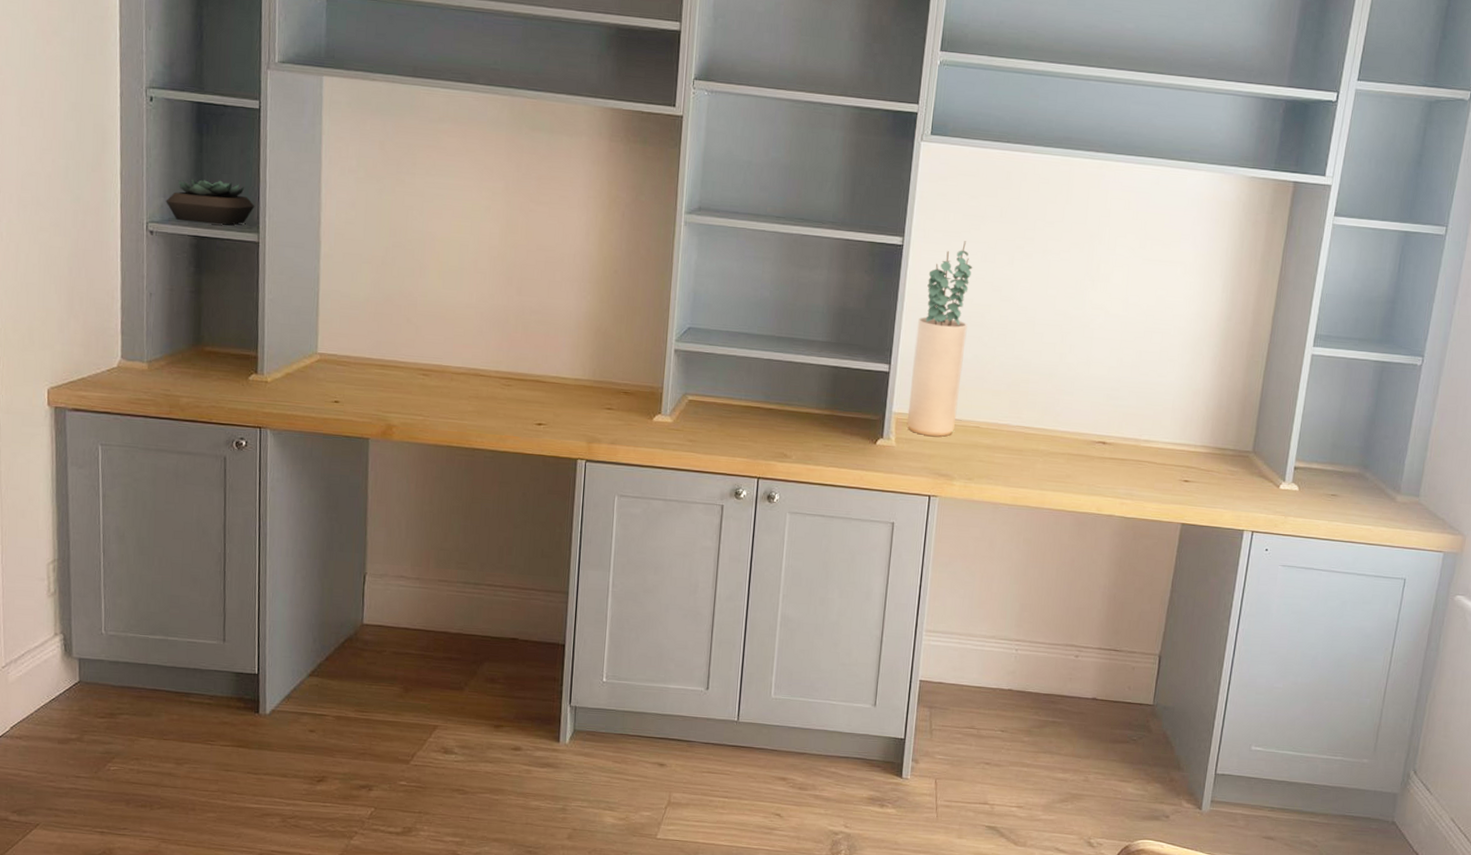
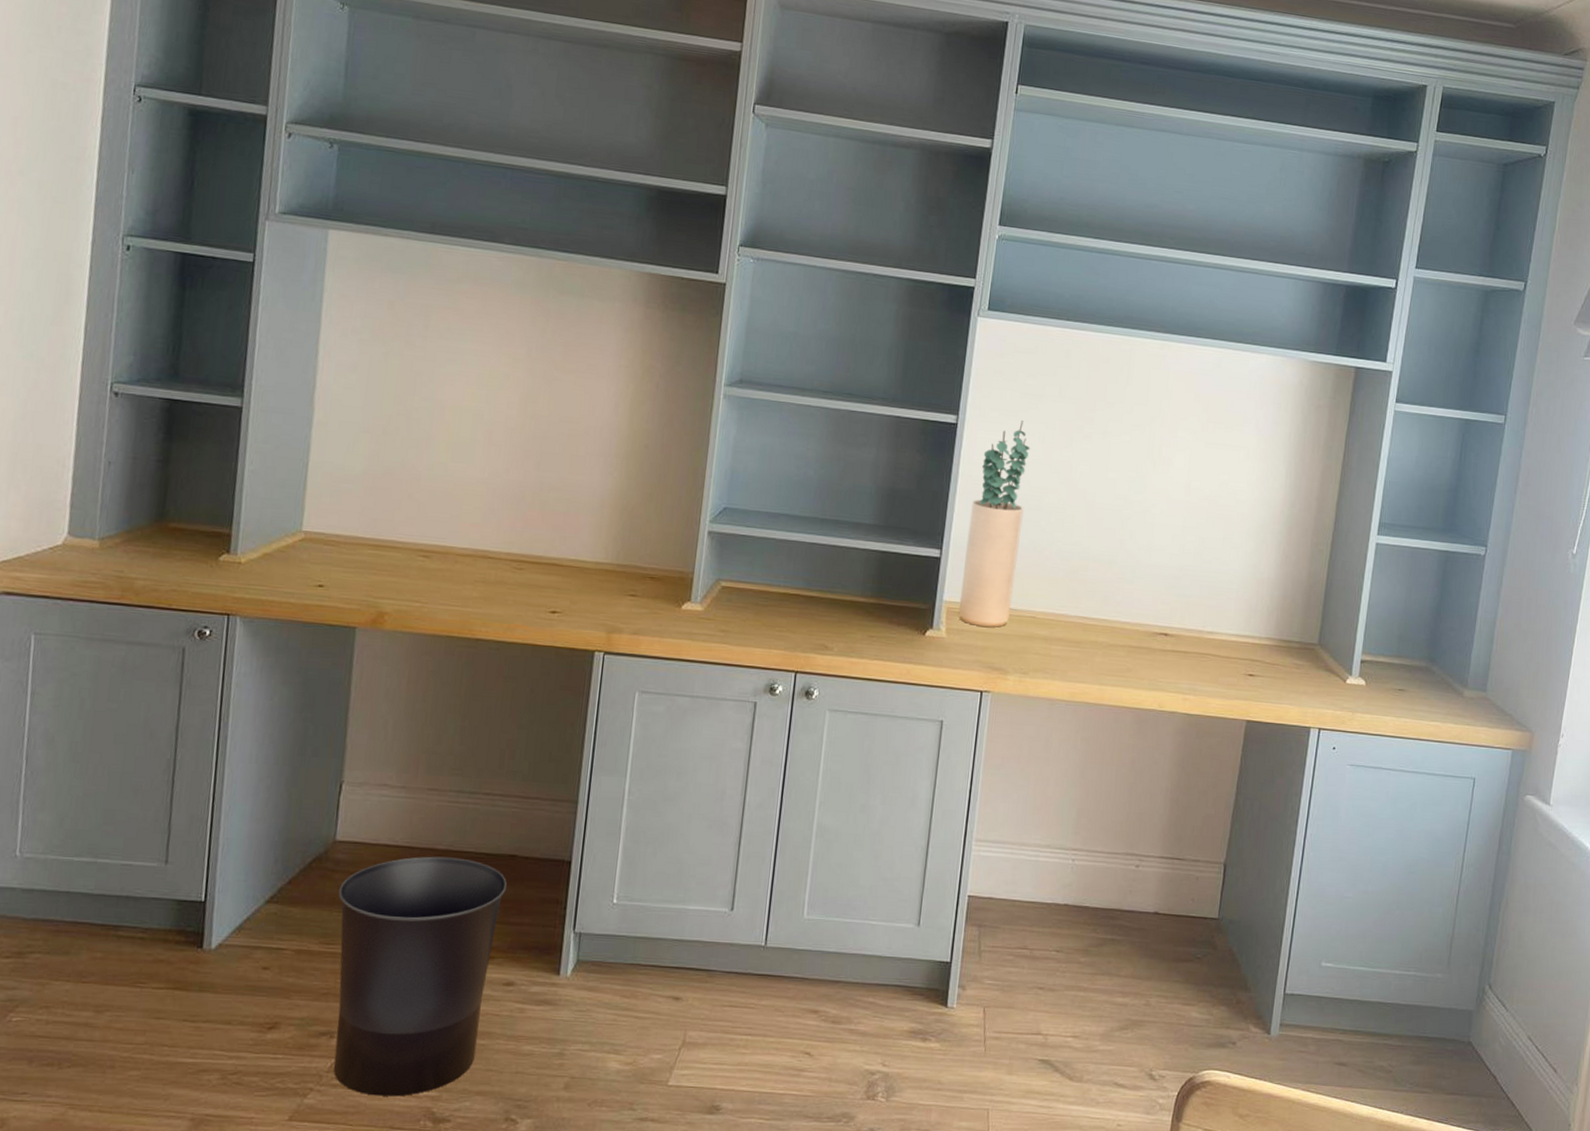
succulent plant: present [166,178,255,225] -> none [136,336,241,388]
waste bin: none [369,638,510,841] -> present [333,856,507,1097]

